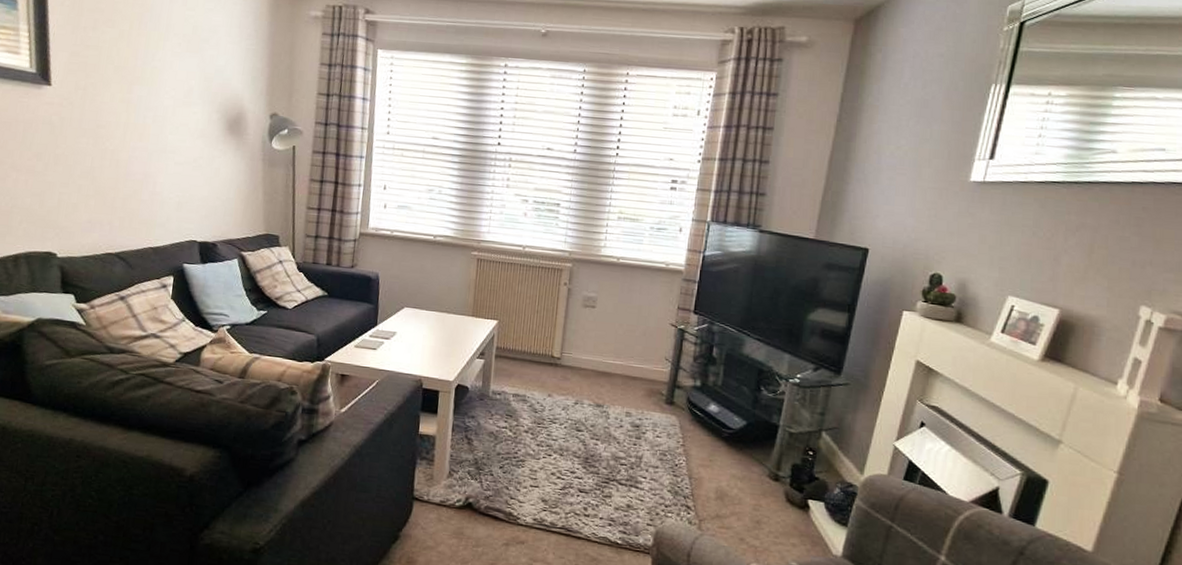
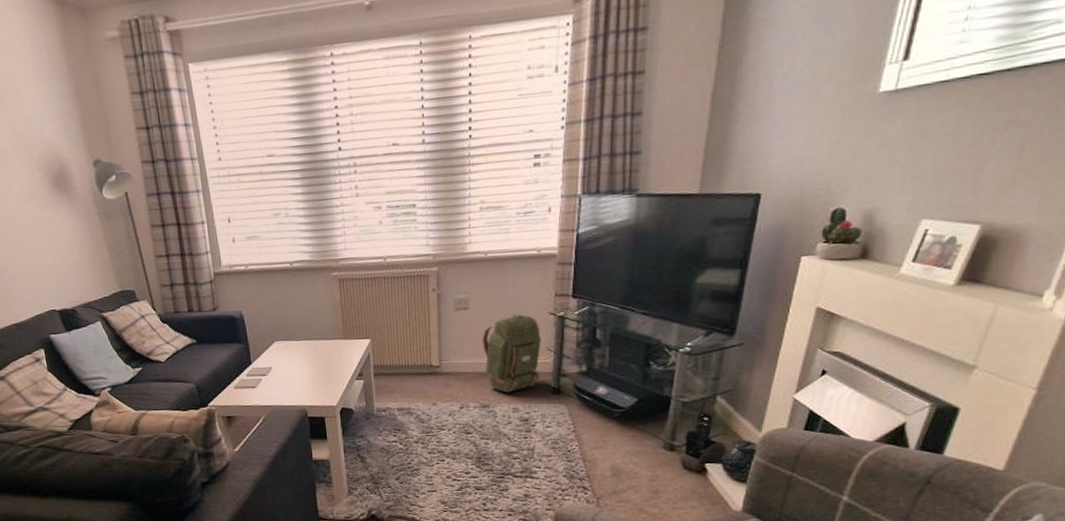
backpack: none [604,320,661,396] -> present [482,314,541,393]

